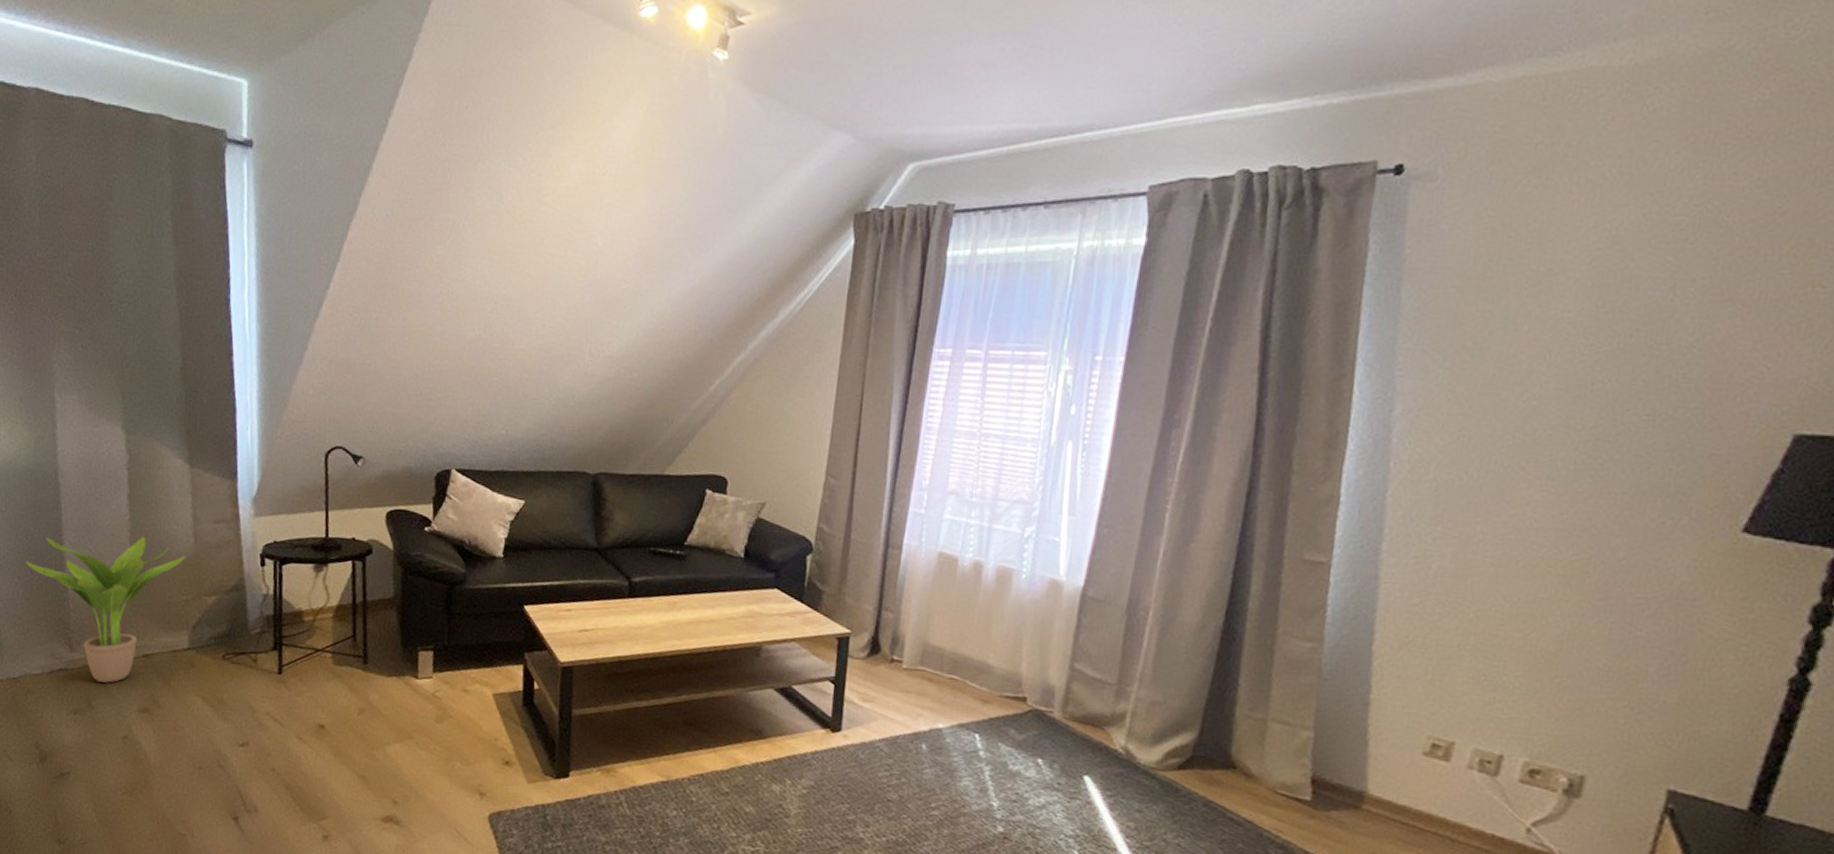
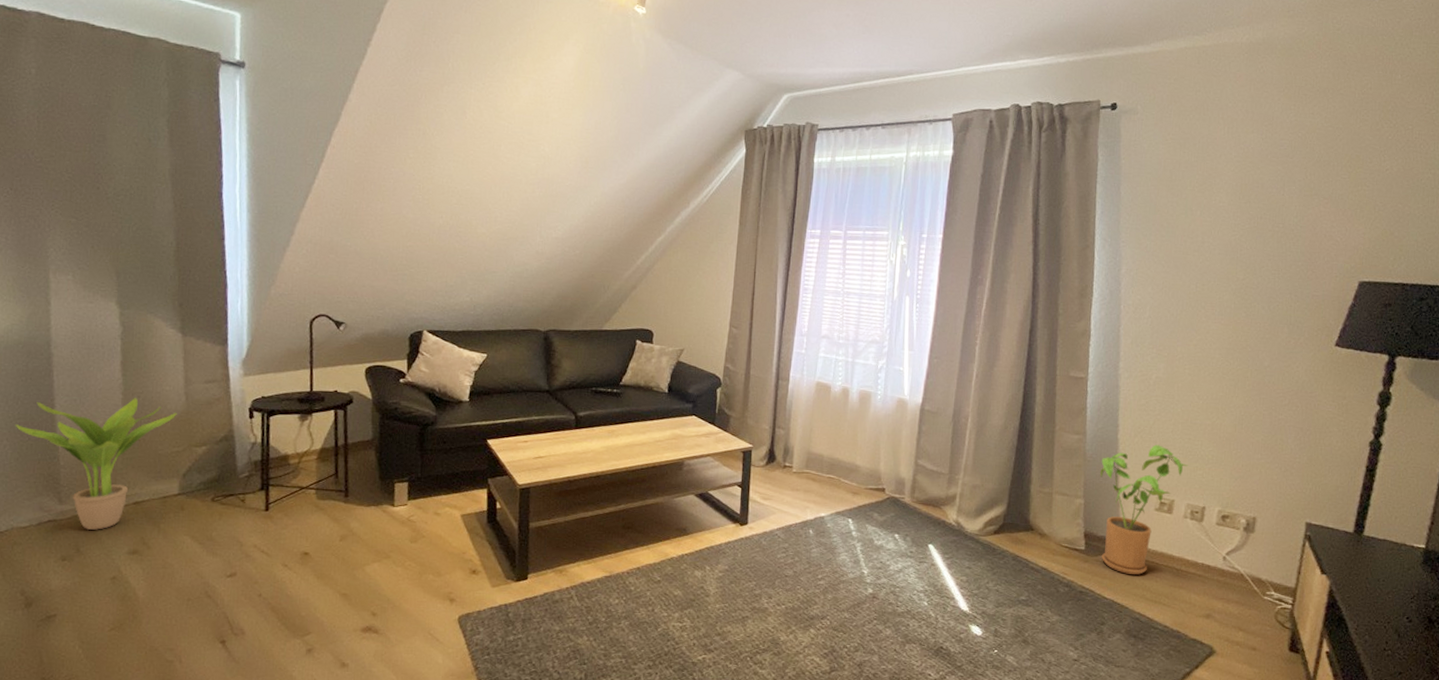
house plant: none [1335,662,1481,842] -> present [1099,444,1189,575]

